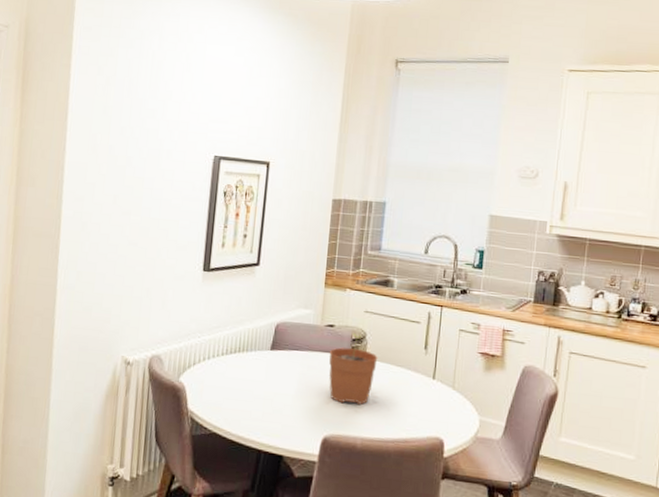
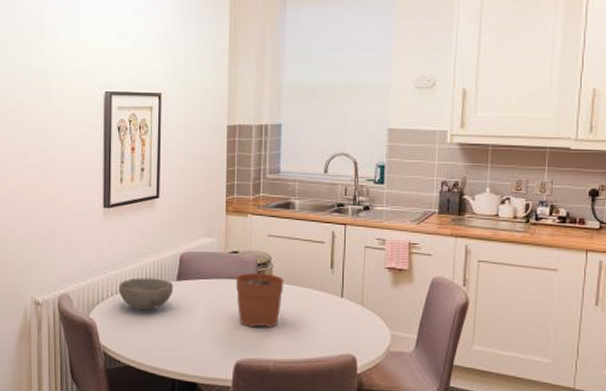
bowl: none [211,344,267,377] -> present [119,278,174,309]

